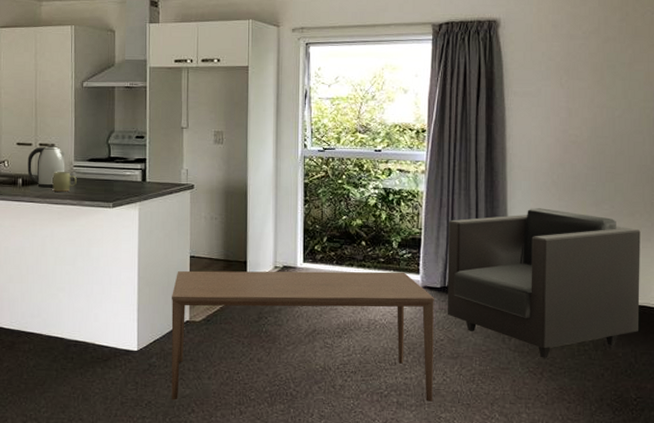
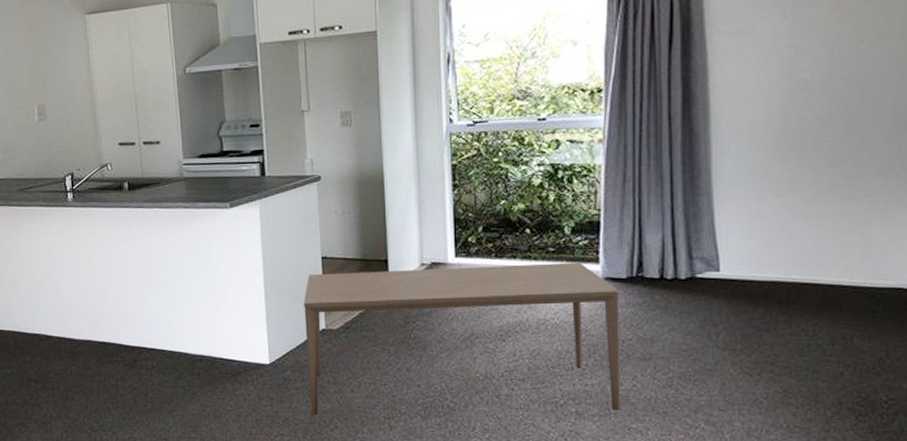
kettle: present [27,145,66,189] -> none [132,142,174,192]
mug: present [52,172,77,192] -> none [161,171,188,194]
armchair: present [447,208,641,358] -> none [634,174,896,356]

